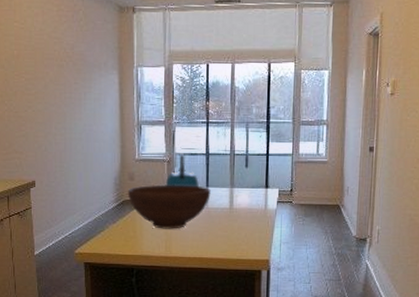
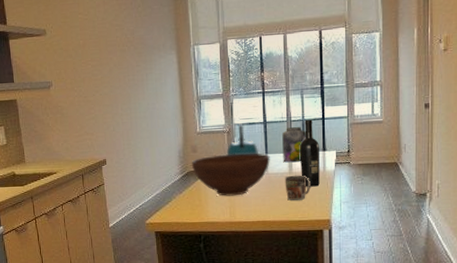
jar: none [224,161,249,198] -> present [282,127,306,163]
mug: none [224,211,251,238] -> present [285,175,311,200]
wine bottle: none [241,154,263,225] -> present [299,119,320,187]

